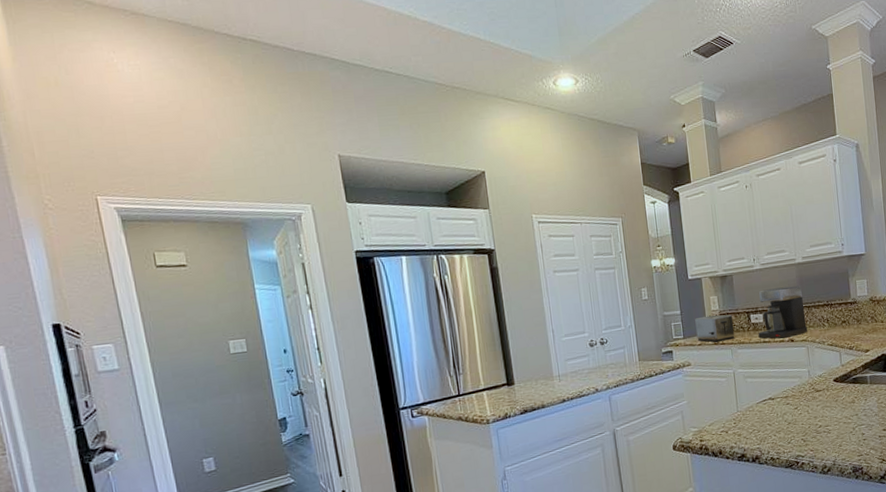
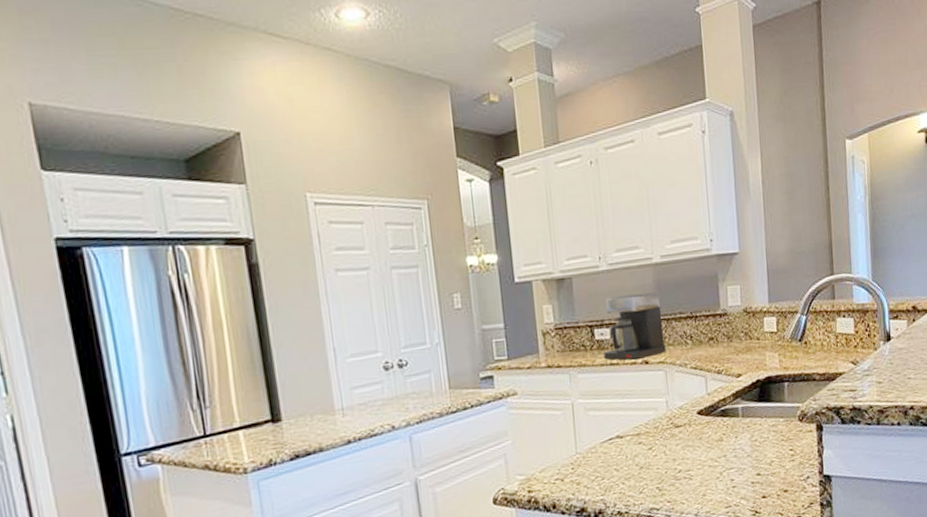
toaster: present [695,314,735,342] -> none [523,328,574,365]

